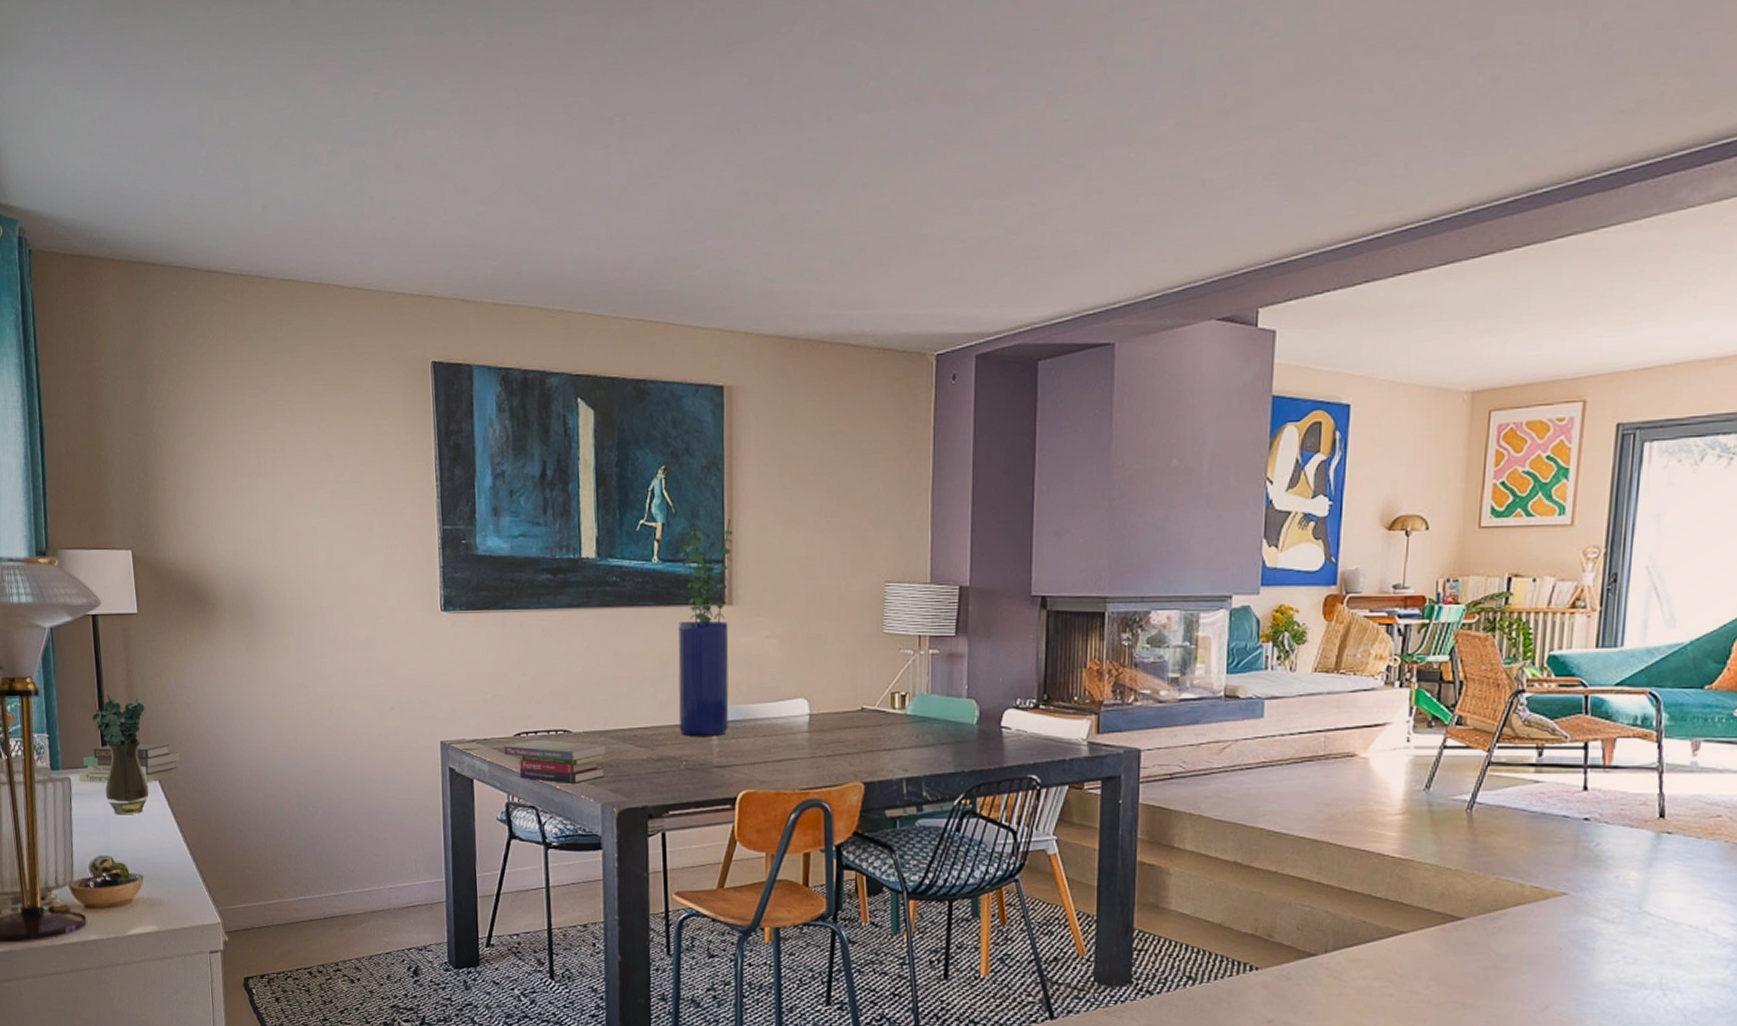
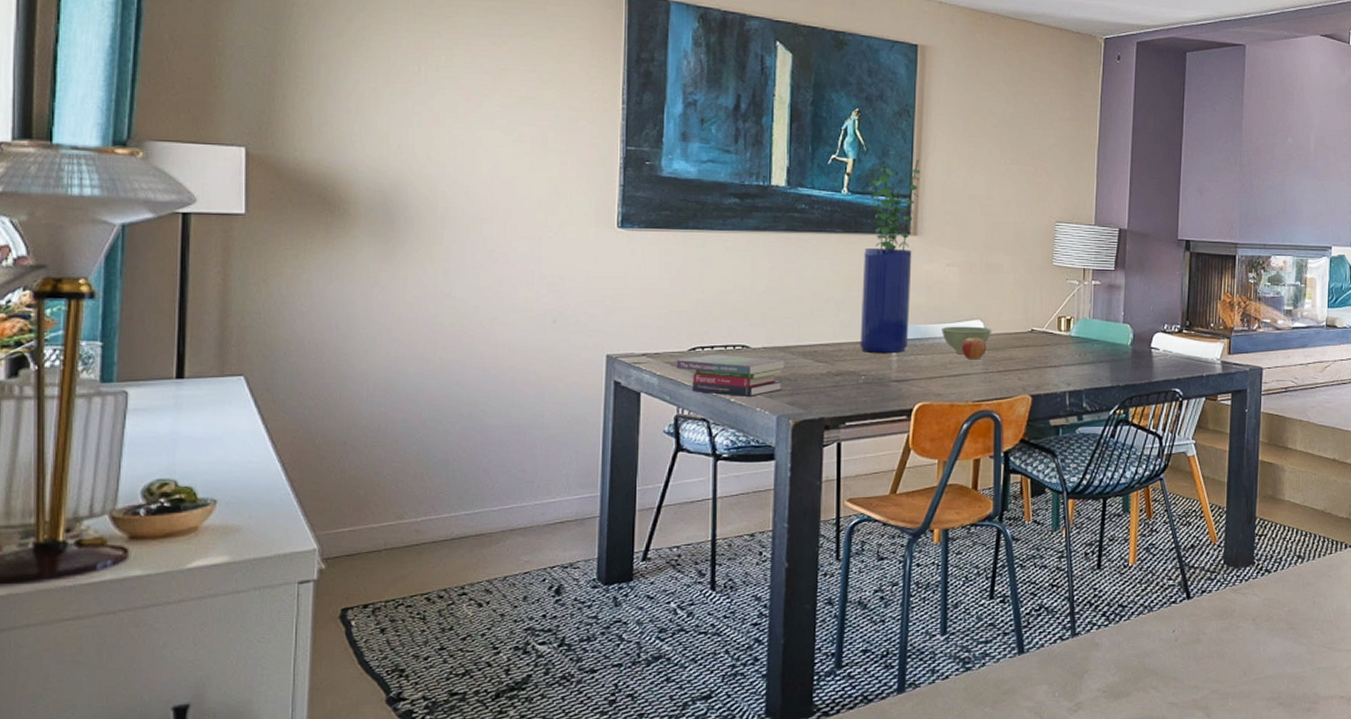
books: present [79,744,180,783] -> none [141,355,283,397]
vase: present [92,695,149,815] -> none [167,300,242,433]
bowl: none [763,705,818,737] -> present [942,326,993,355]
fruit: none [785,716,813,743] -> present [961,335,987,360]

